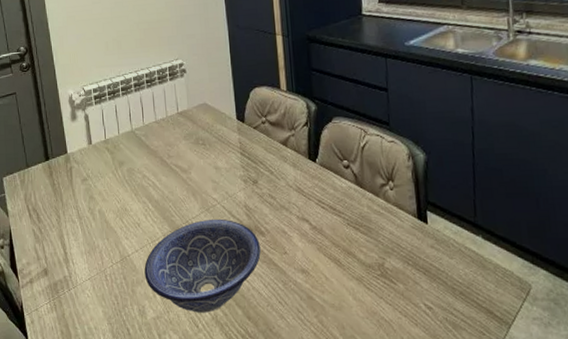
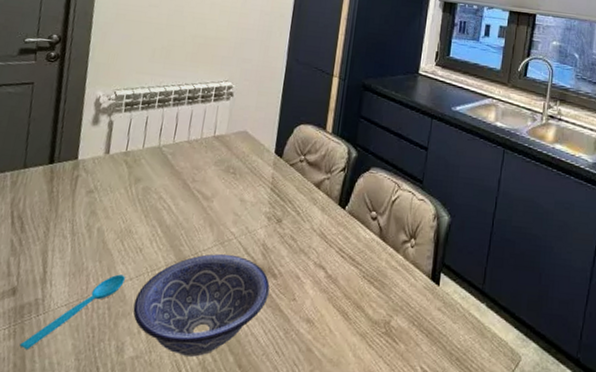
spoon: none [61,248,132,318] -> present [19,274,125,349]

